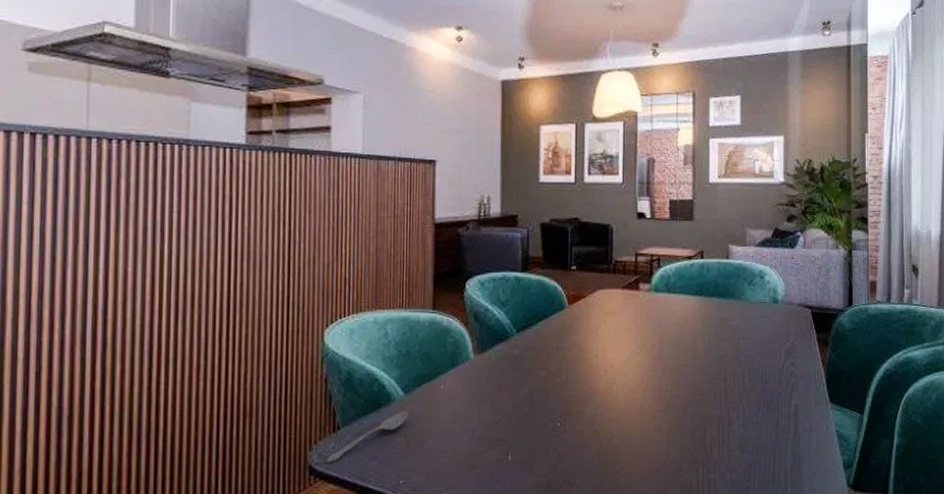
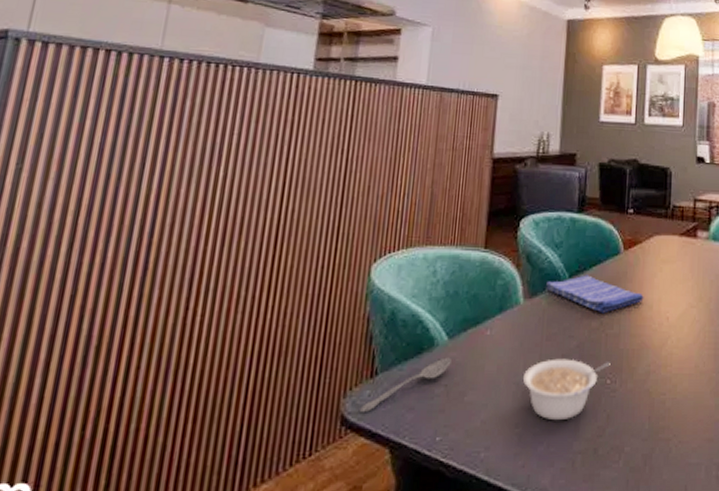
legume: none [477,406,560,461] -> present [522,358,611,421]
dish towel: none [495,329,589,364] -> present [546,275,644,314]

